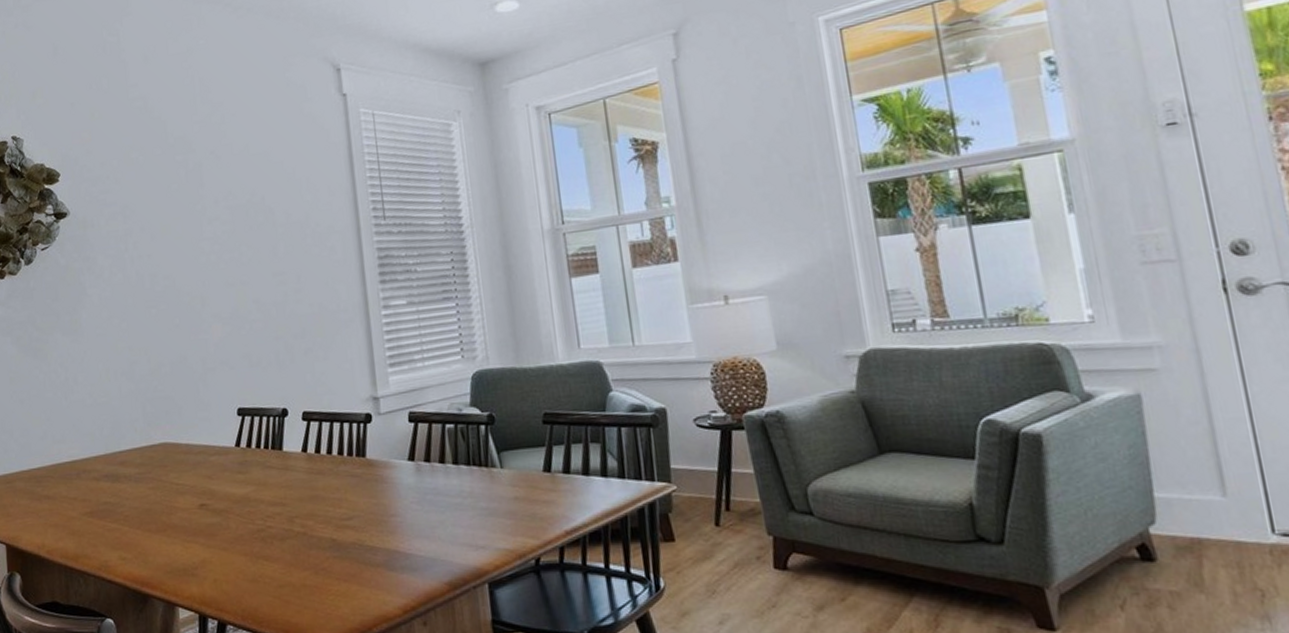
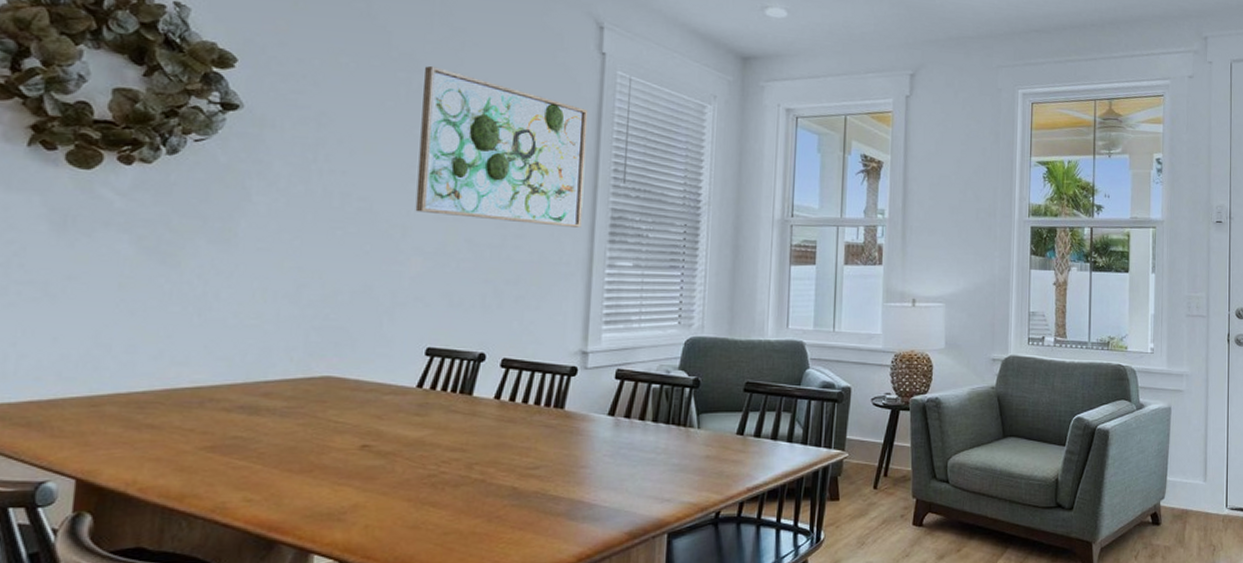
wall art: none [197,143,352,282] -> present [415,65,588,228]

